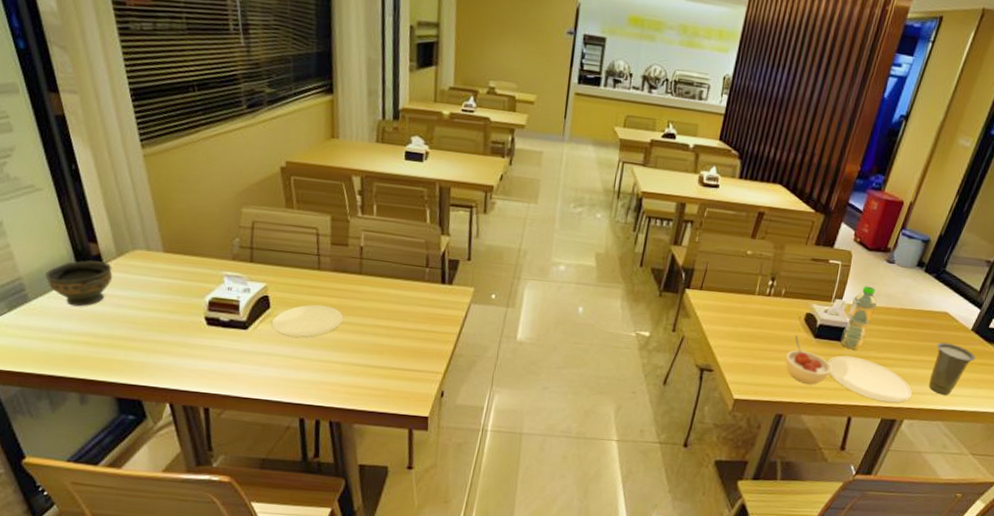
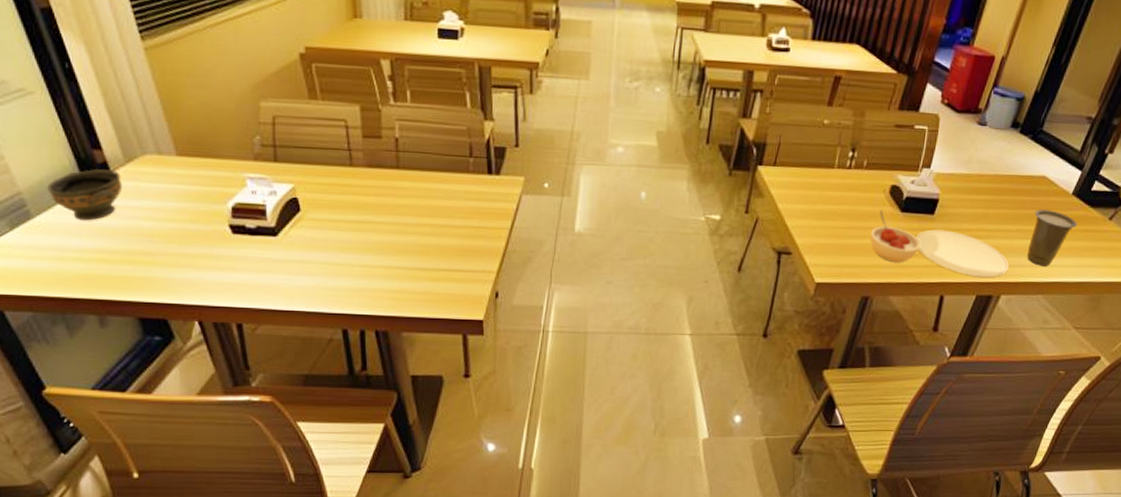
plate: present [272,304,344,338] -> none [304,204,382,242]
water bottle: present [840,286,877,350] -> none [929,152,968,223]

